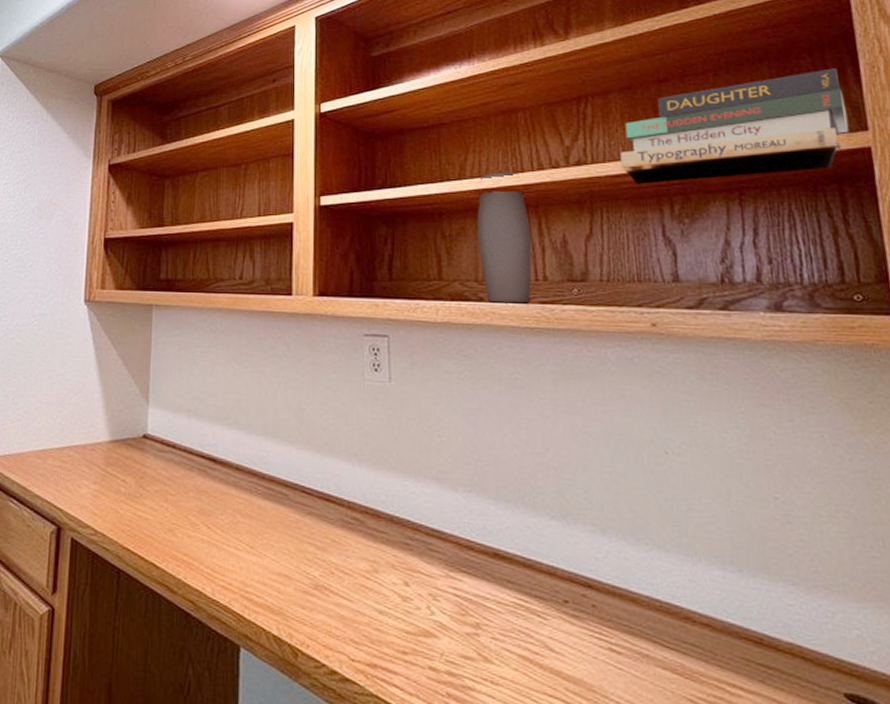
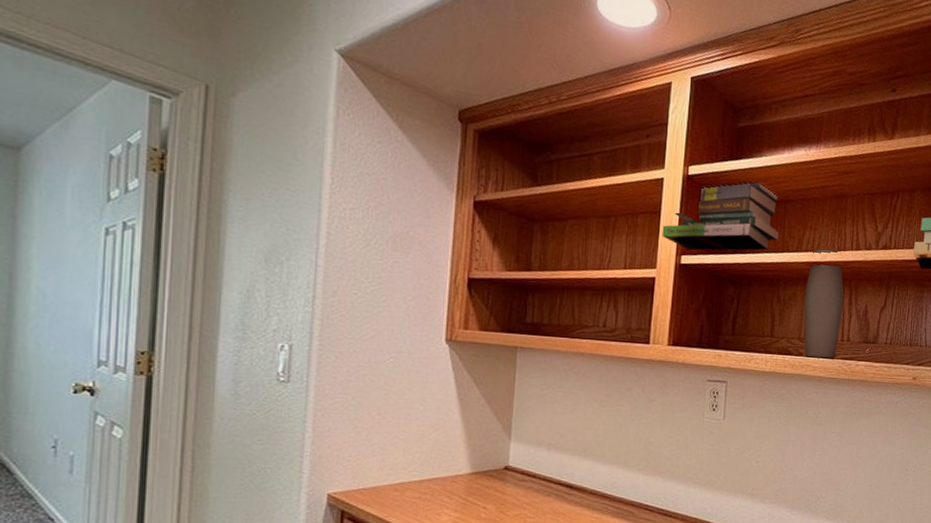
books: none [297,108,435,191] -> present [662,180,779,251]

